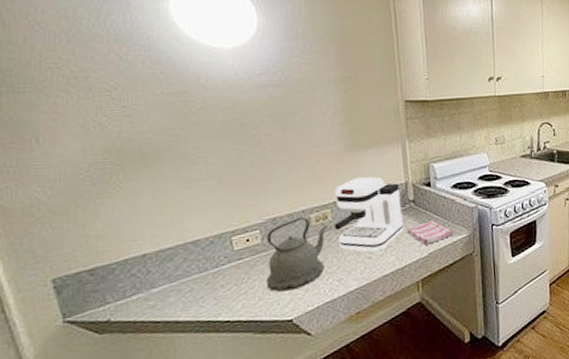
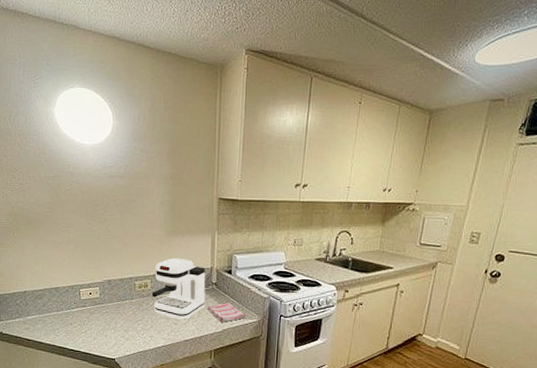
kettle: present [266,218,328,292] -> none [100,283,147,337]

